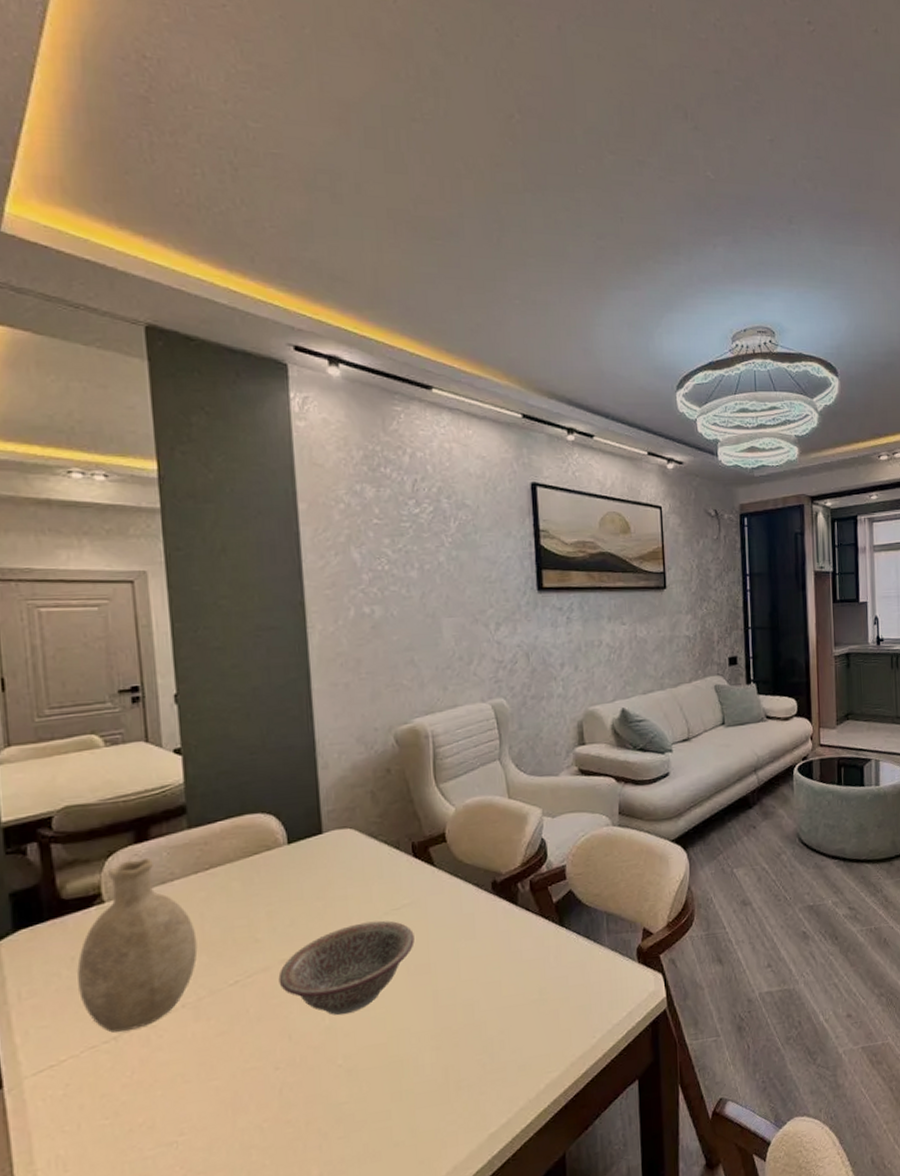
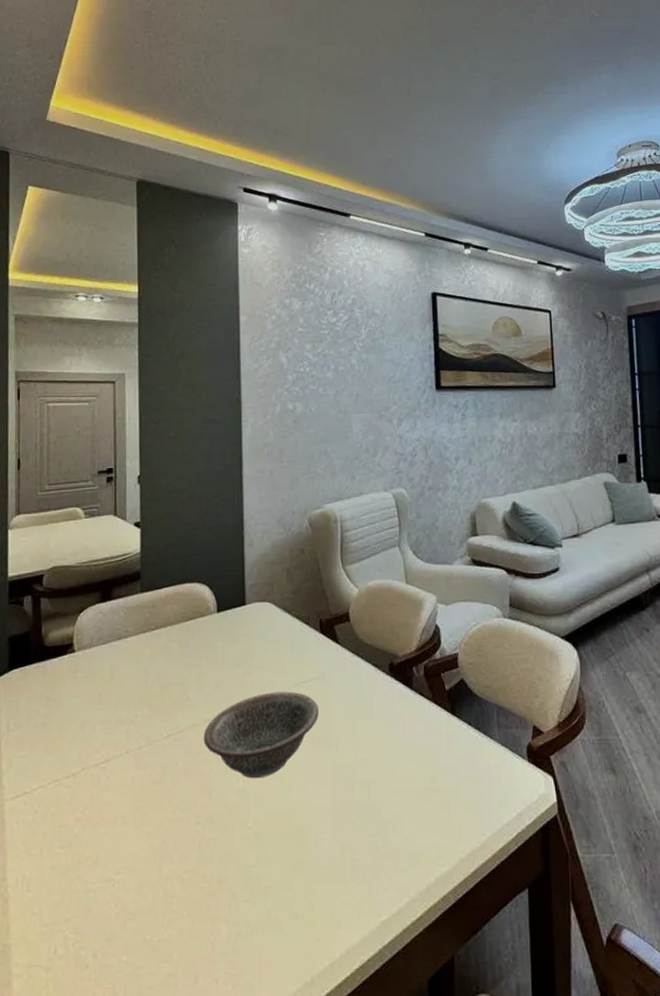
decorative vase: present [77,857,198,1033] -> none [51,615,141,769]

